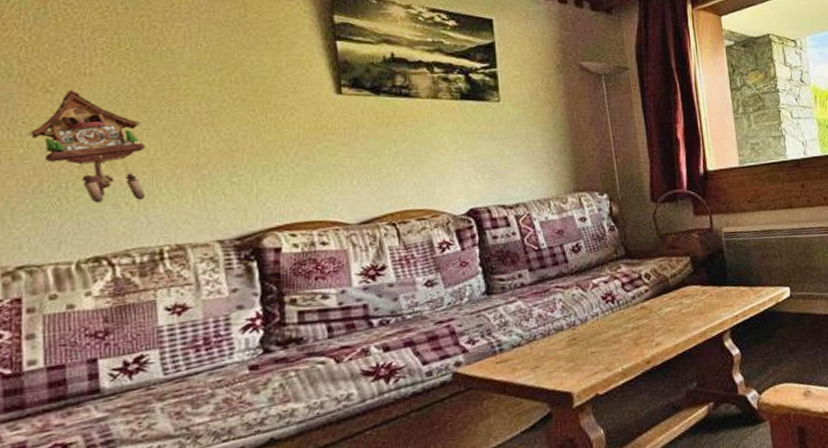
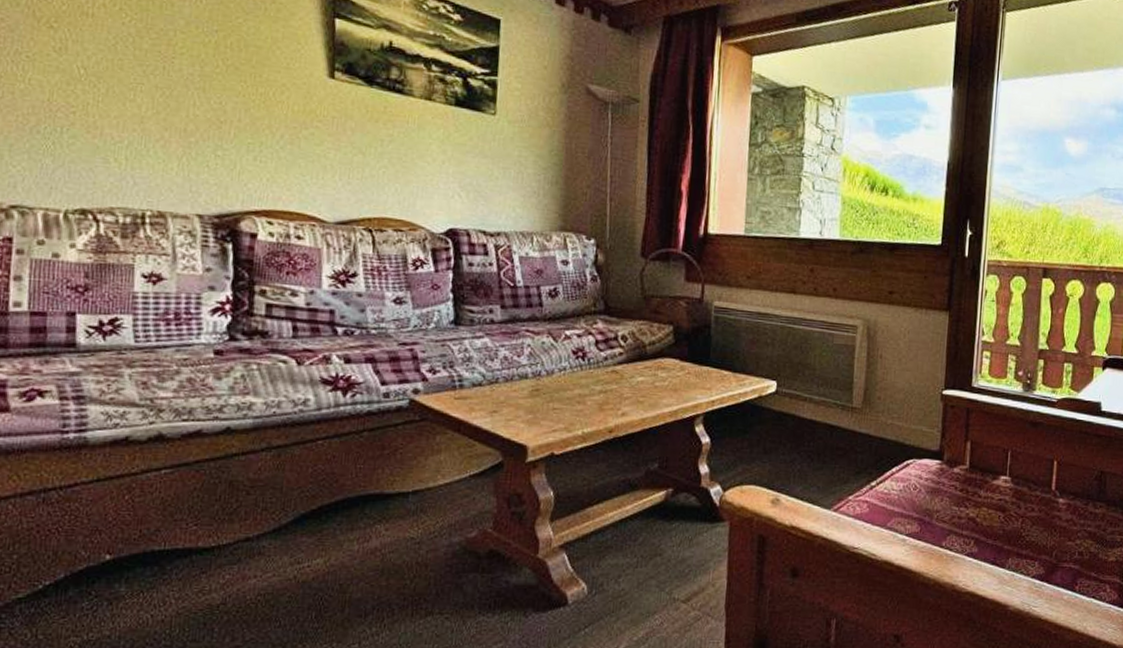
cuckoo clock: present [27,90,147,203] -> none [29,29,139,159]

